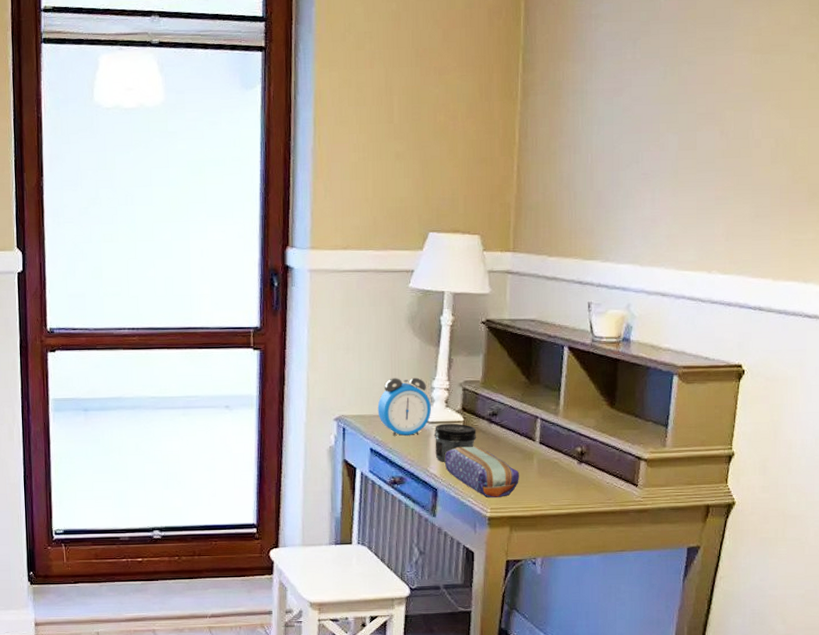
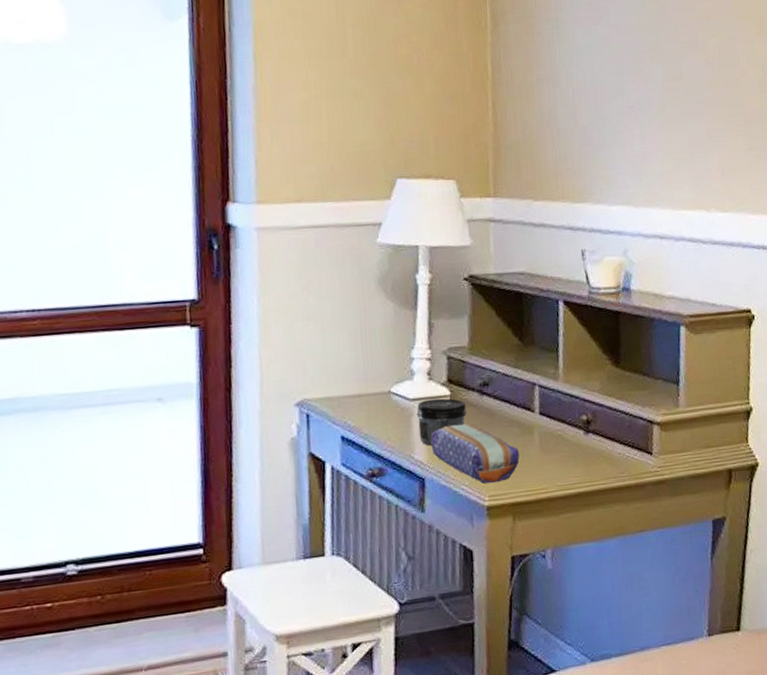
alarm clock: present [377,377,431,436] -> none [347,347,412,419]

